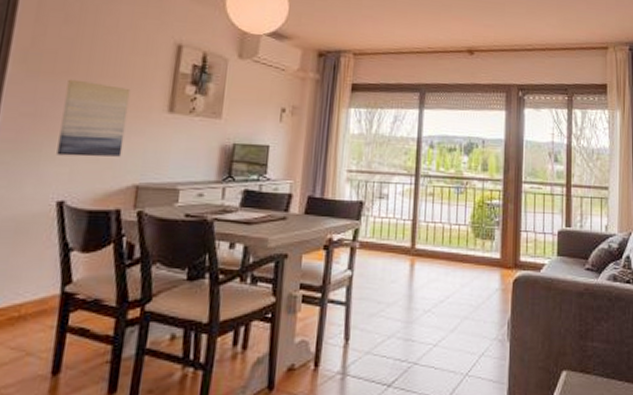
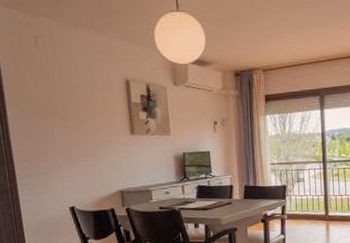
wall art: present [56,79,131,157] -> none [53,117,105,175]

